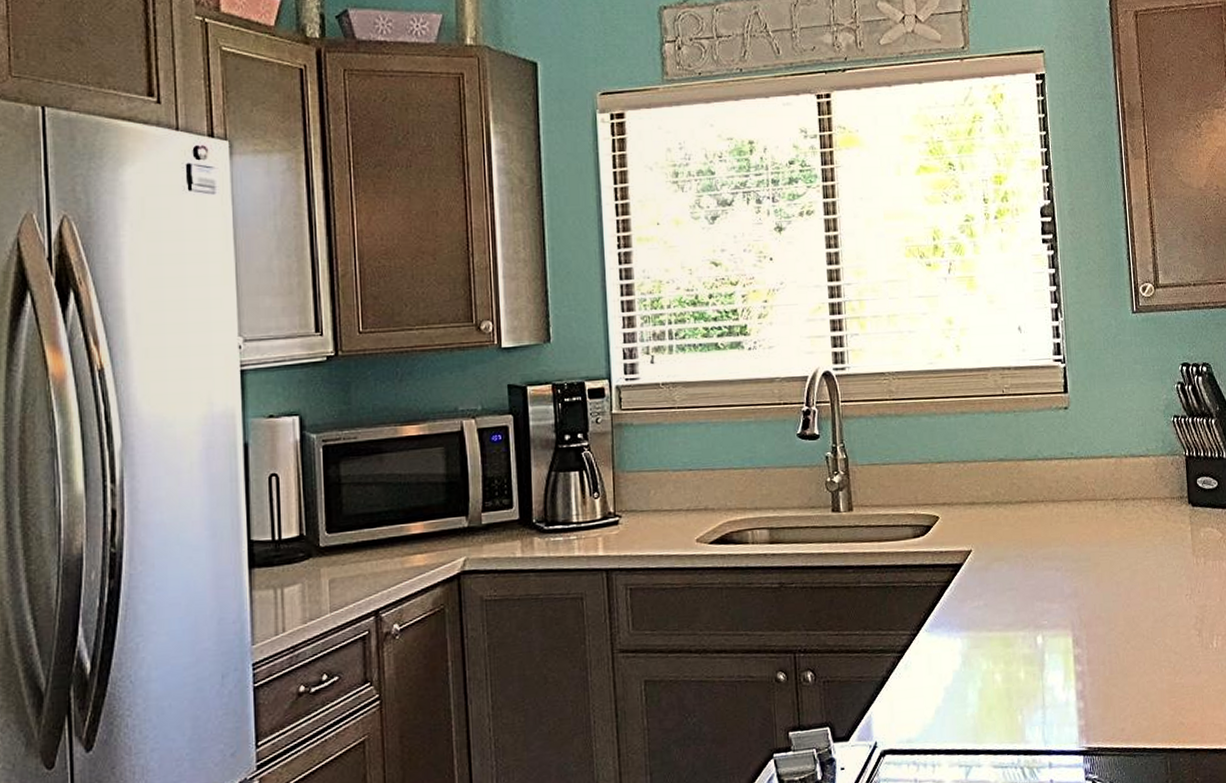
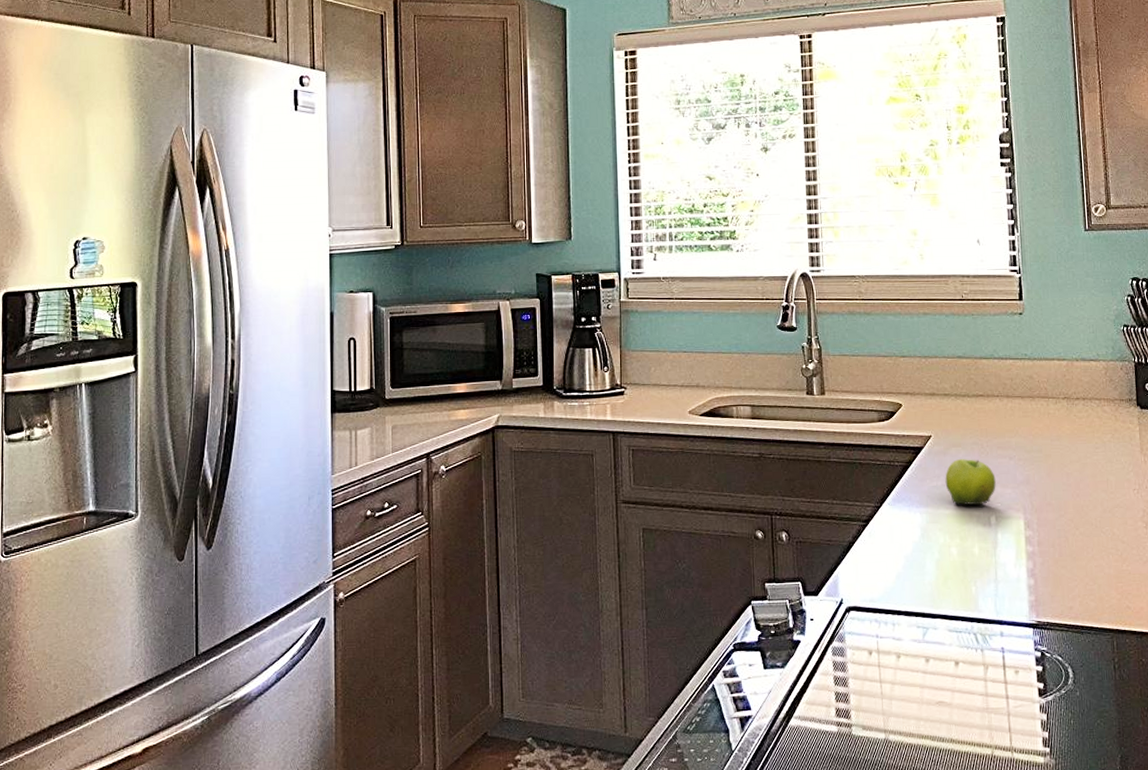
fruit: none [987,573,1042,626] -> present [945,458,996,506]

